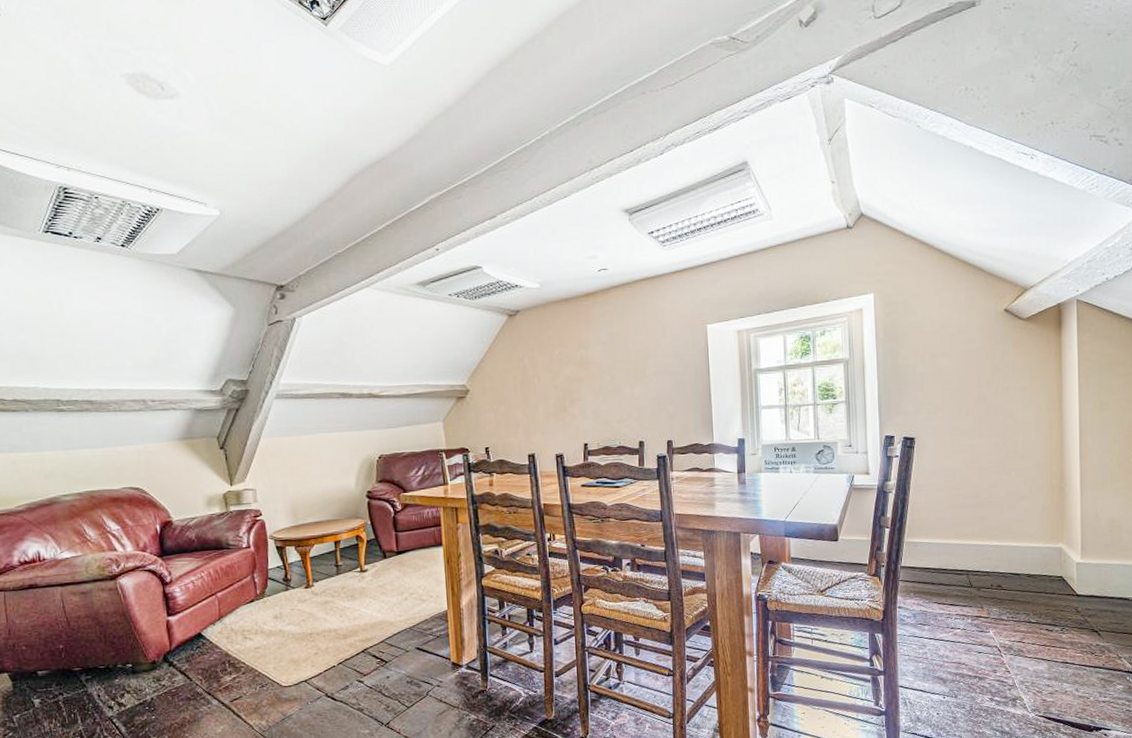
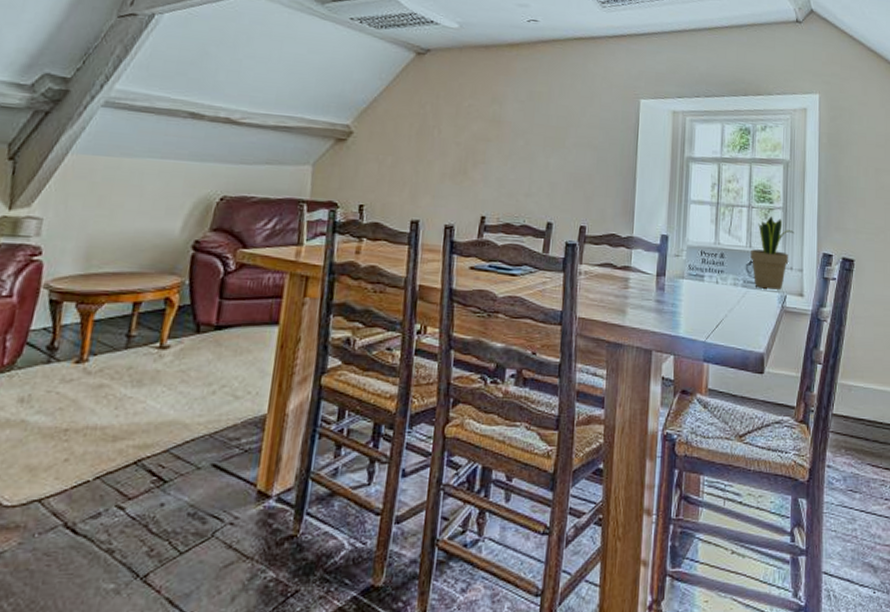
potted plant: none [819,410,858,473] -> present [750,216,795,291]

